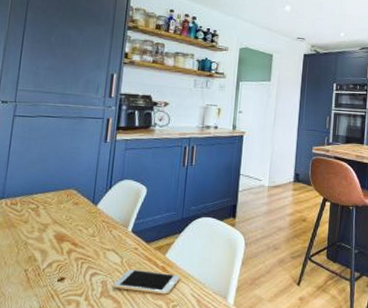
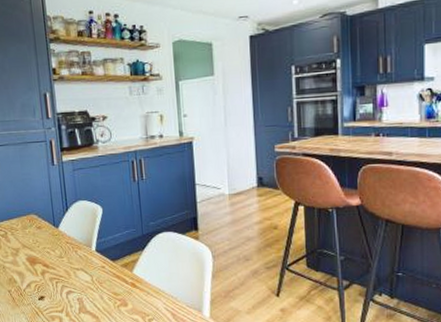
smartphone: present [113,269,180,295] -> none [88,286,151,309]

